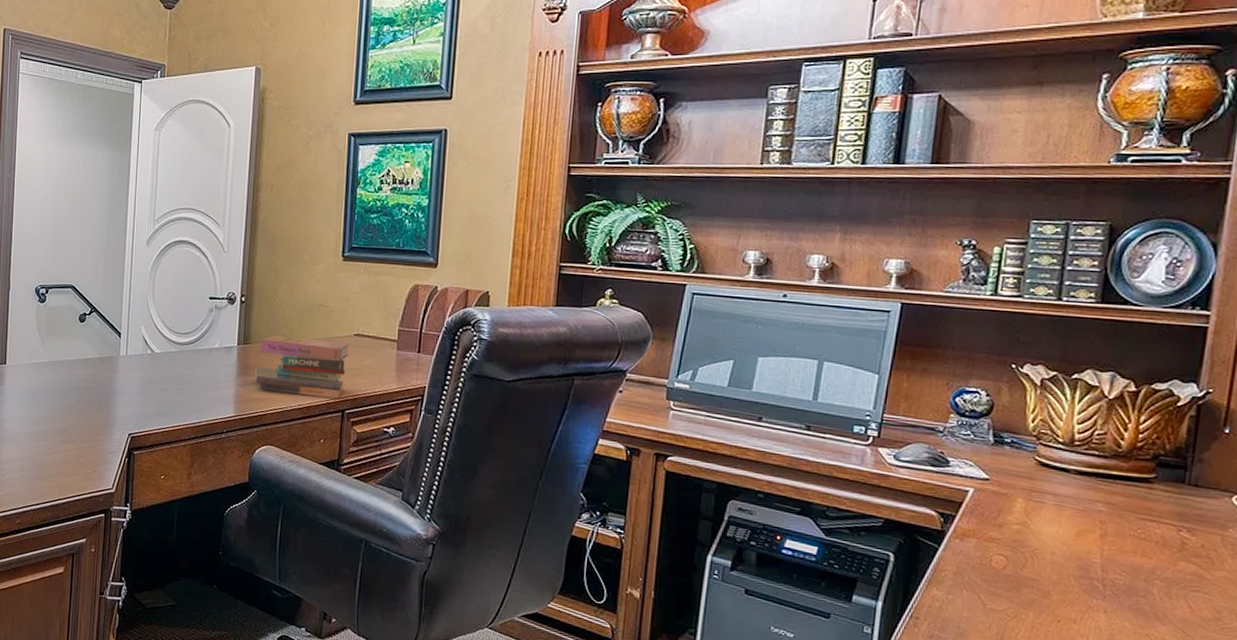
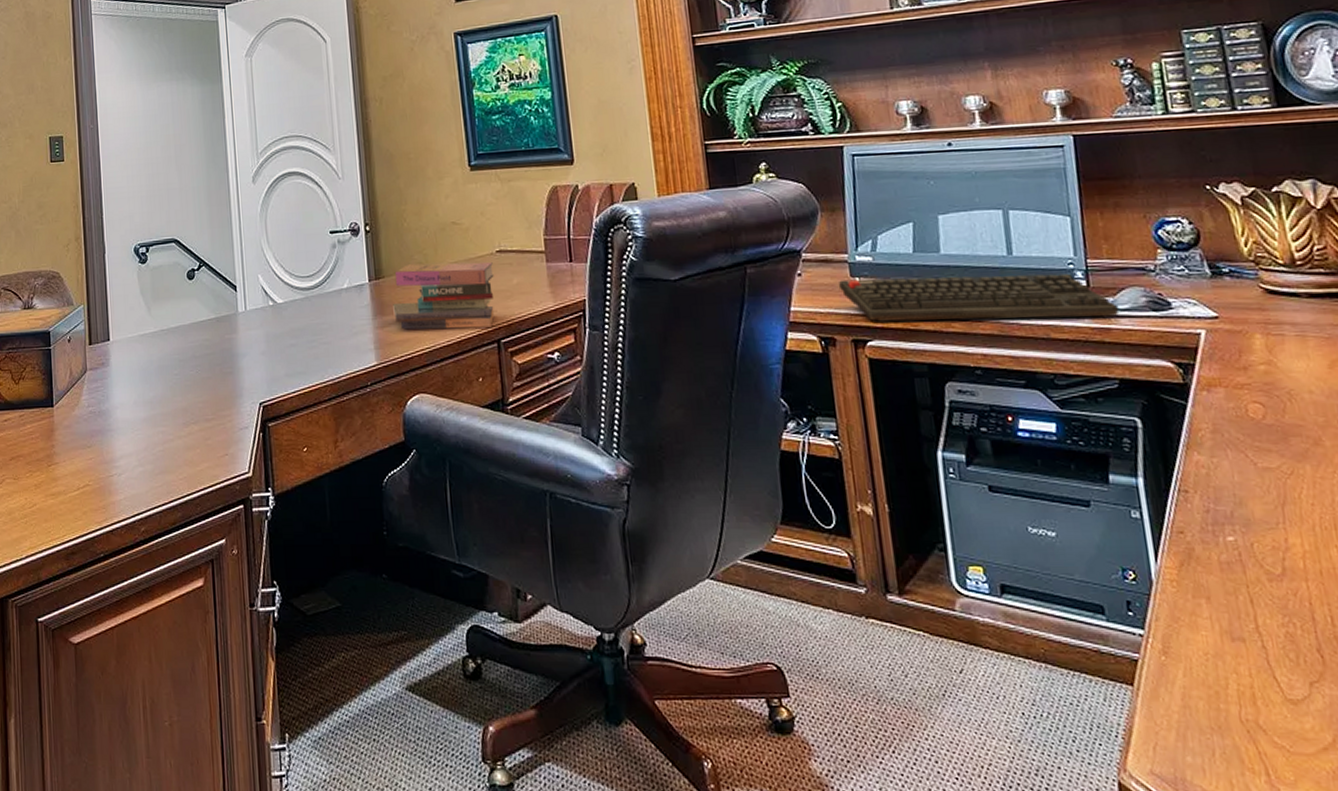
computer keyboard: none [654,401,900,466] -> present [839,273,1119,322]

